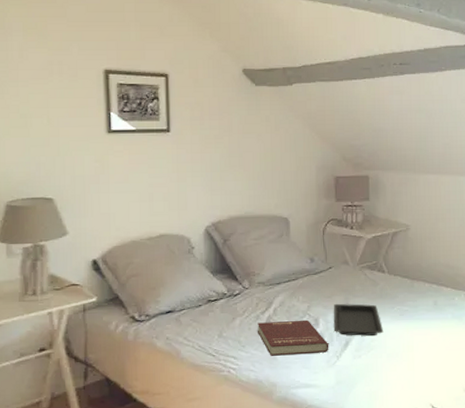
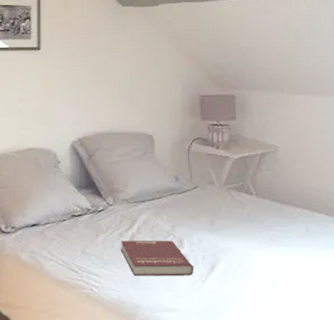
serving tray: present [334,303,384,336] -> none [199,224,252,260]

